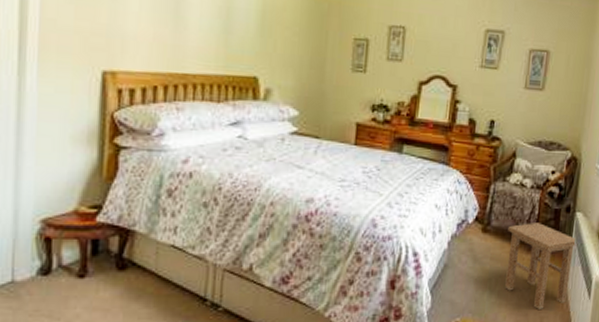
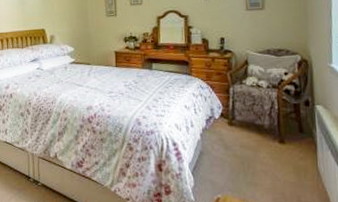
stool: present [505,223,576,309] -> none [252,116,321,189]

